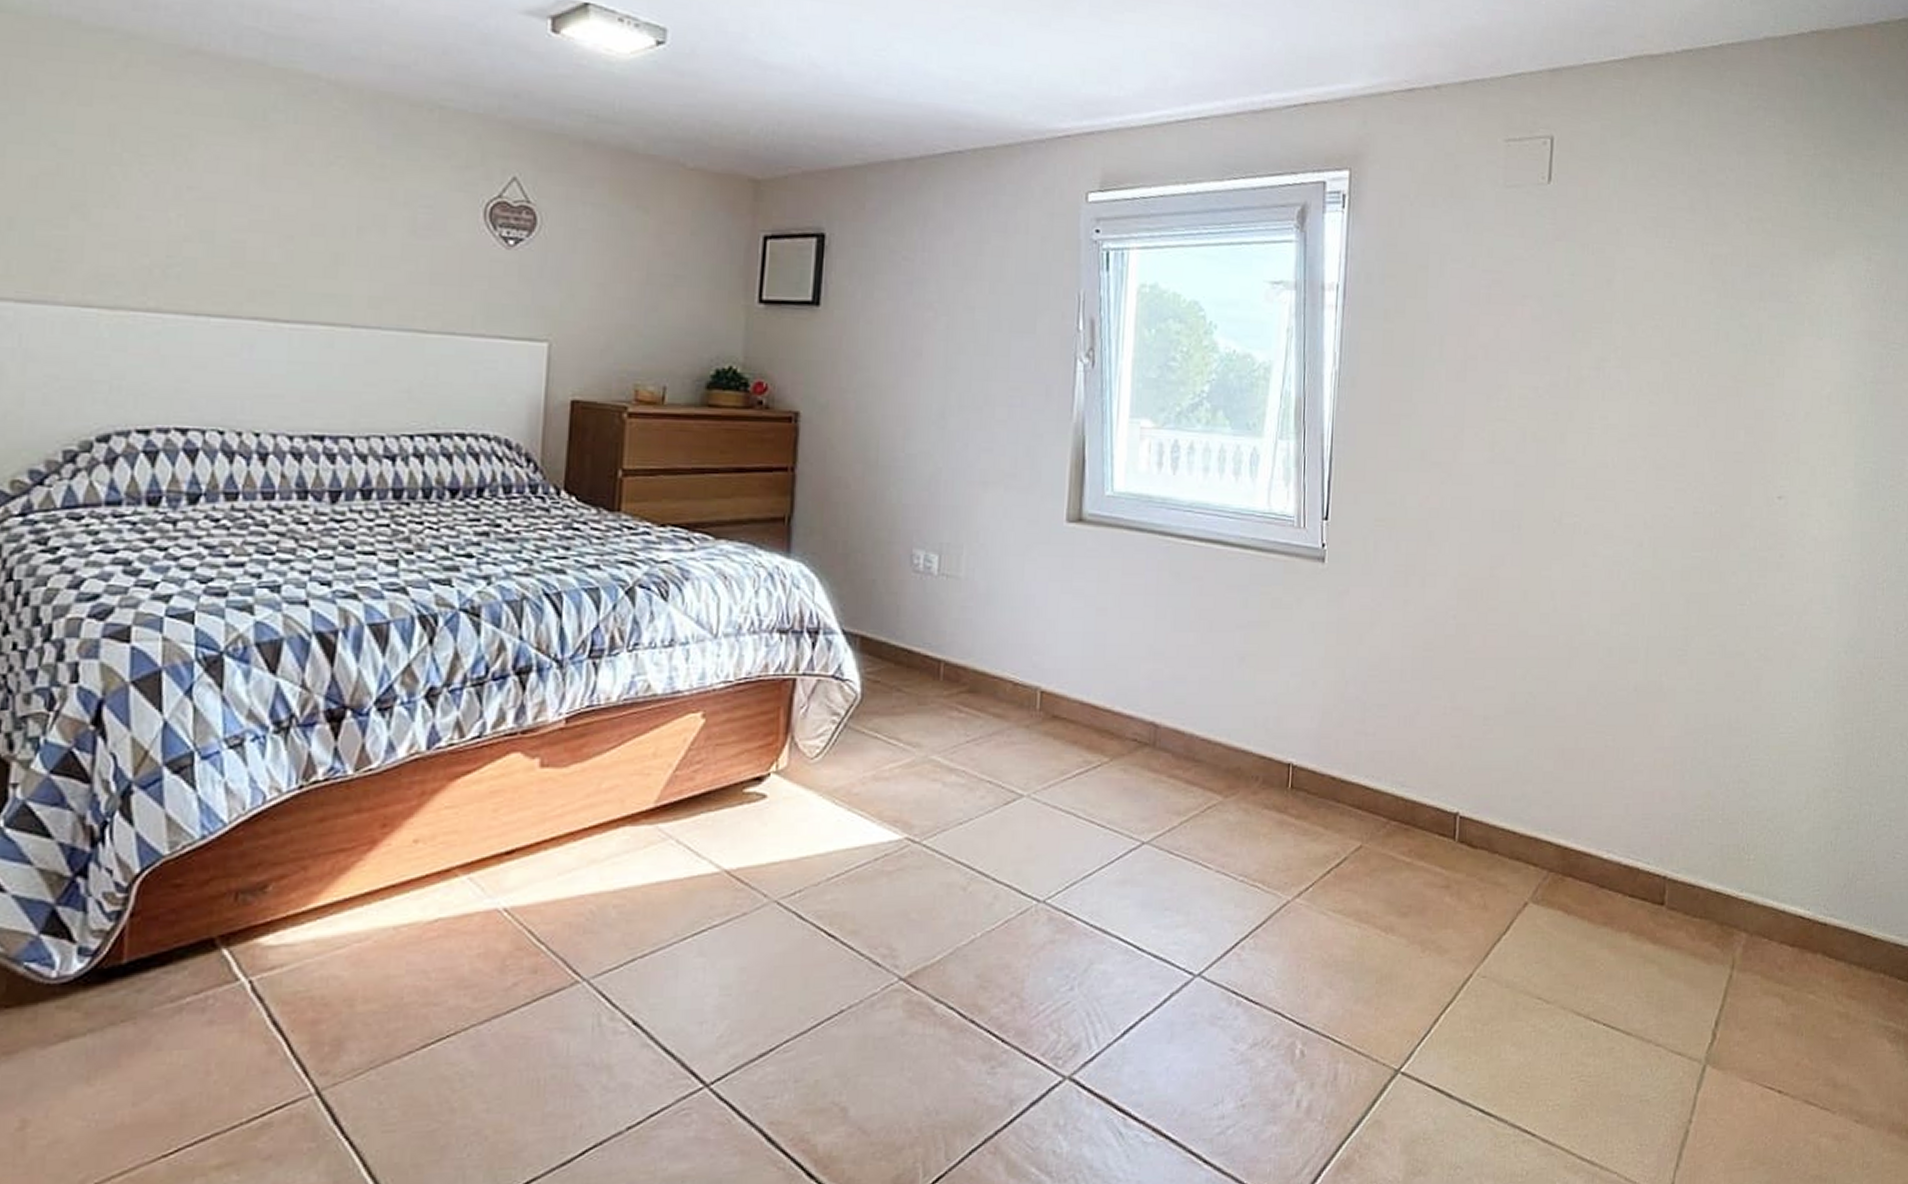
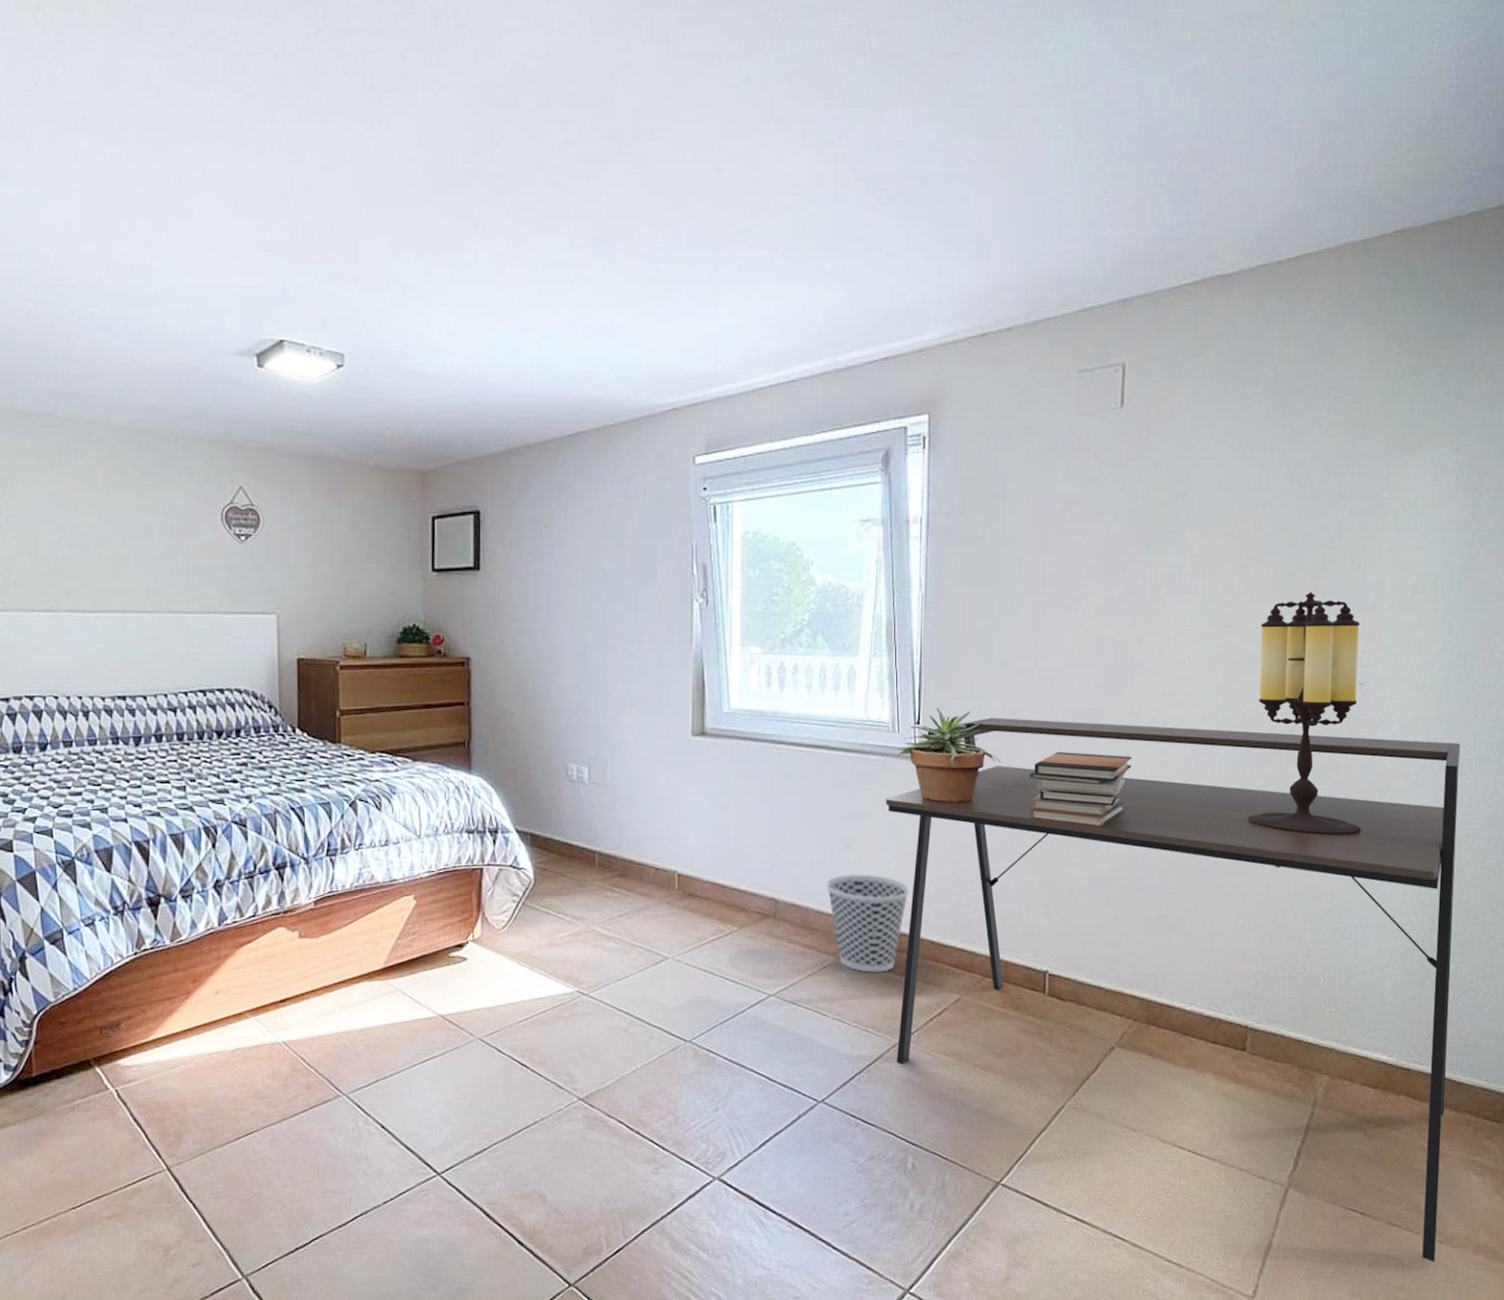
wastebasket: none [1213,694,1311,815] -> present [824,873,910,973]
desk: none [1286,515,1873,1145] -> present [885,717,1461,1262]
potted plant: none [1301,502,1414,613] -> present [897,708,1001,803]
book stack: none [1443,557,1553,646] -> present [1029,751,1132,828]
table lamp: none [1668,395,1779,661] -> present [1247,592,1361,835]

